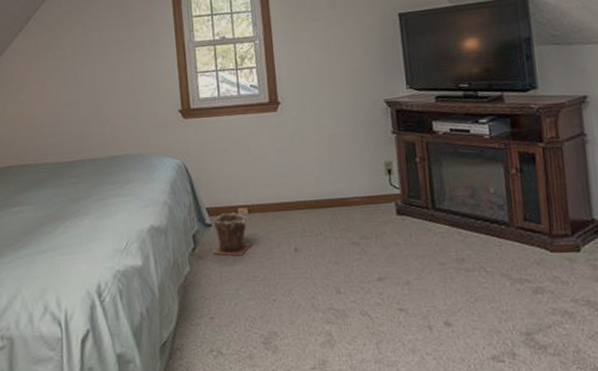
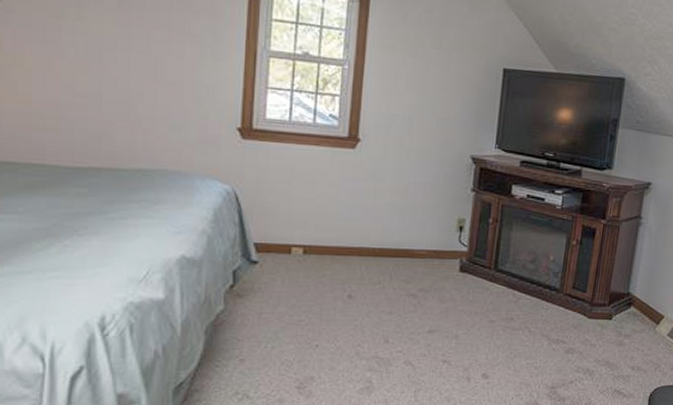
plant pot: present [213,213,252,256] -> none [254,251,302,298]

